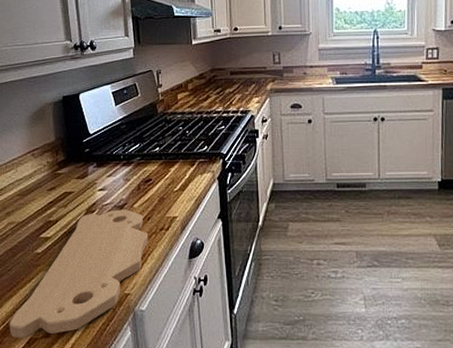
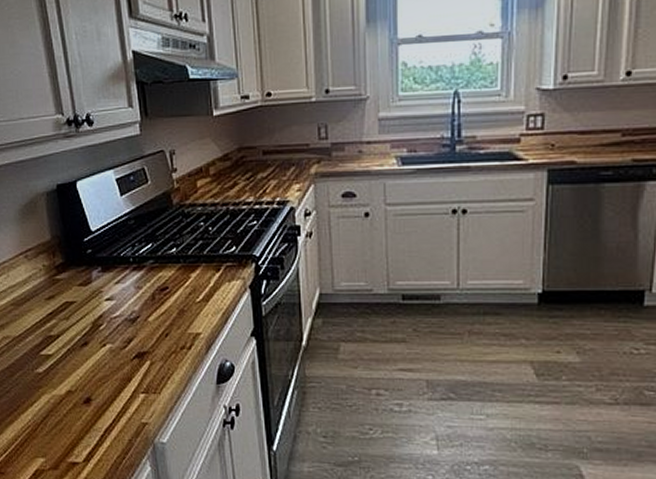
cutting board: present [9,209,149,338] -> none [11,323,168,469]

